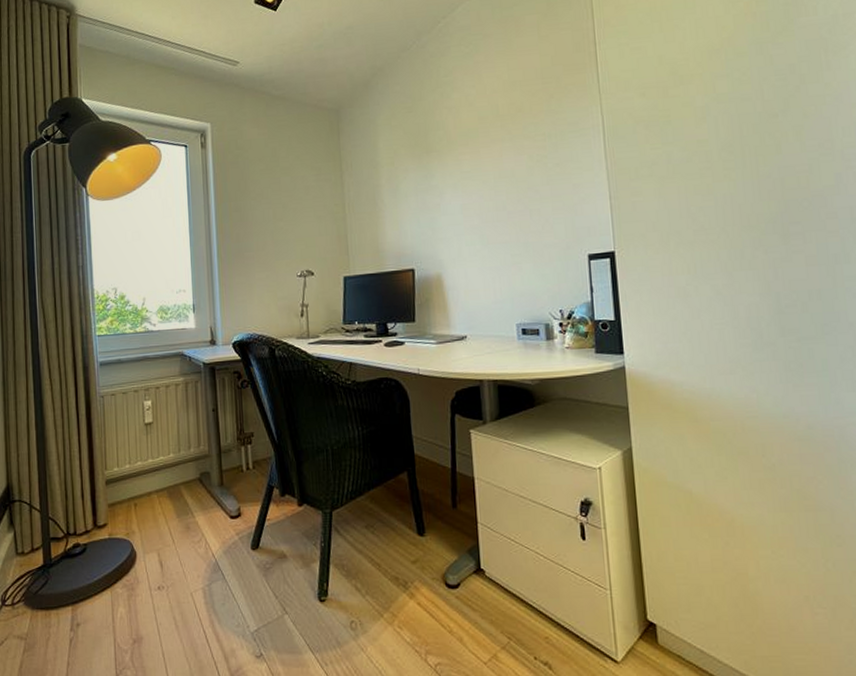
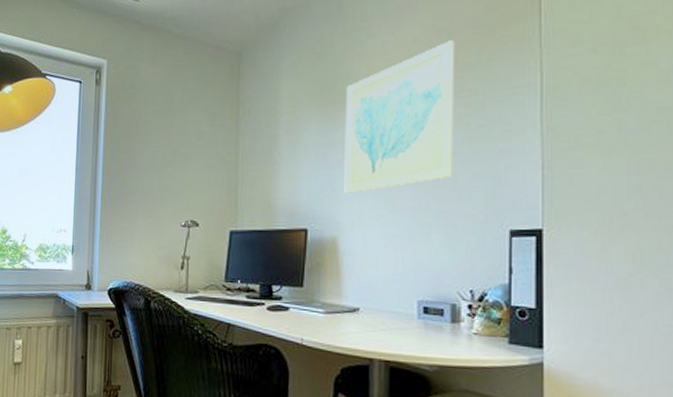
wall art: none [437,90,536,235] -> present [344,40,455,195]

